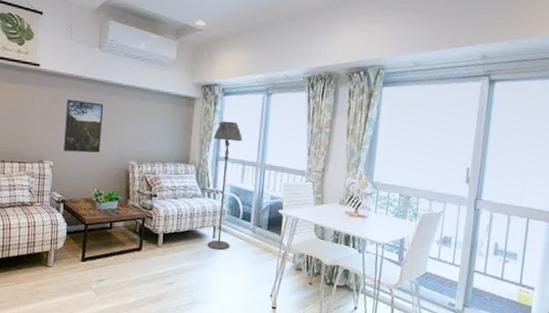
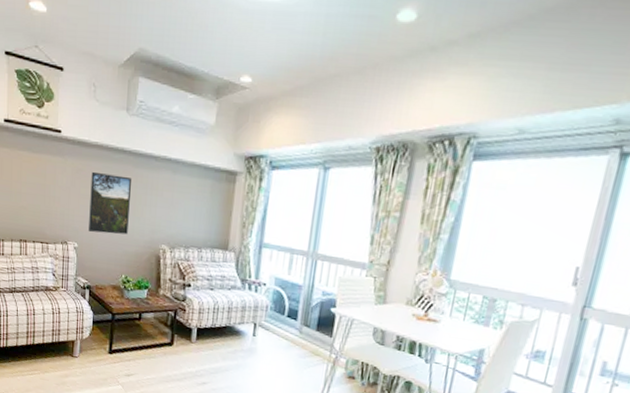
floor lamp: present [207,121,243,250] -> none [246,200,292,350]

